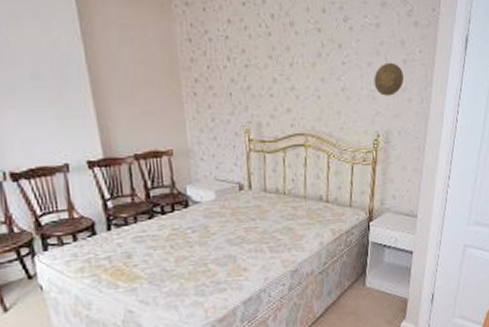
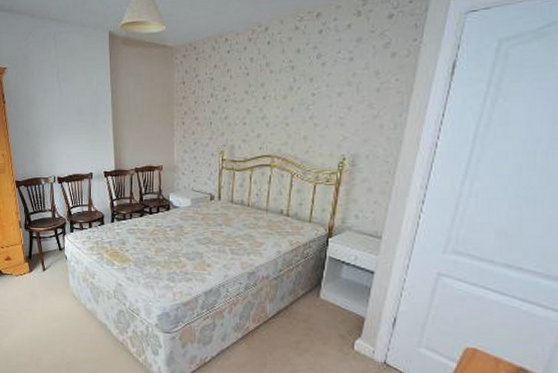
decorative plate: present [374,62,404,96] -> none [343,91,376,123]

